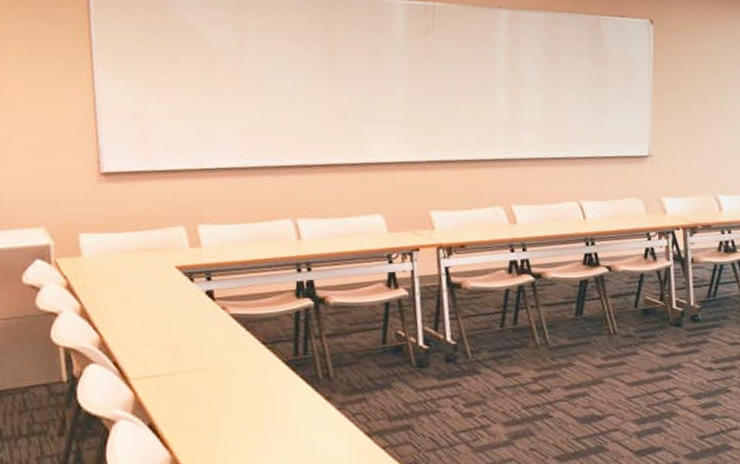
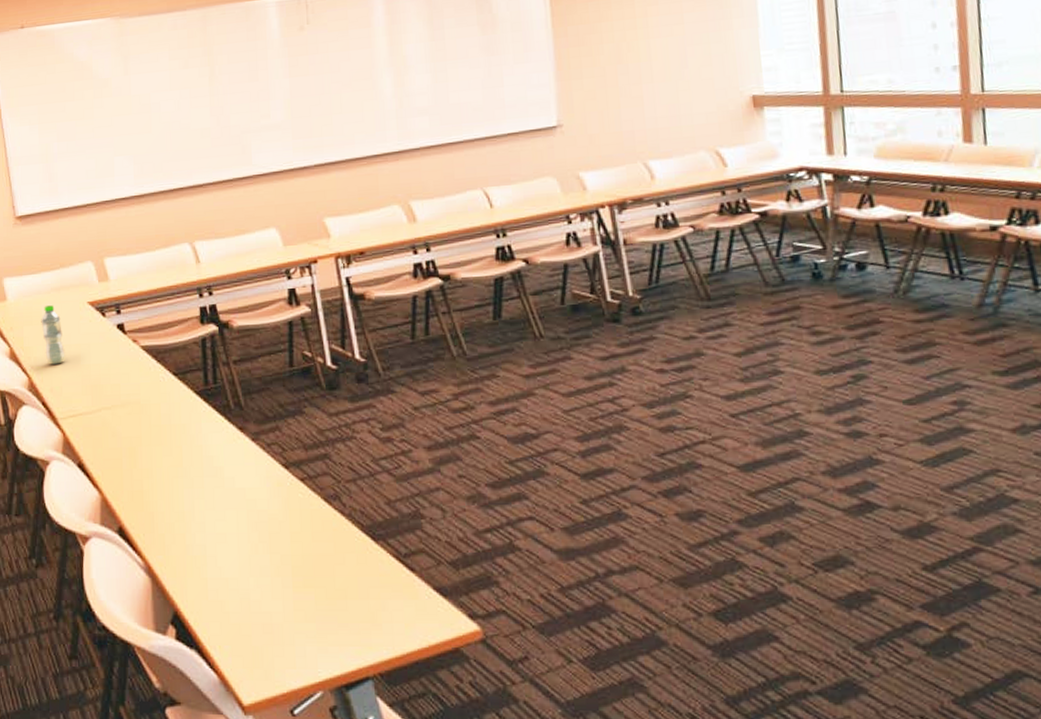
water bottle: none [119,266,145,325] -> present [41,305,65,365]

